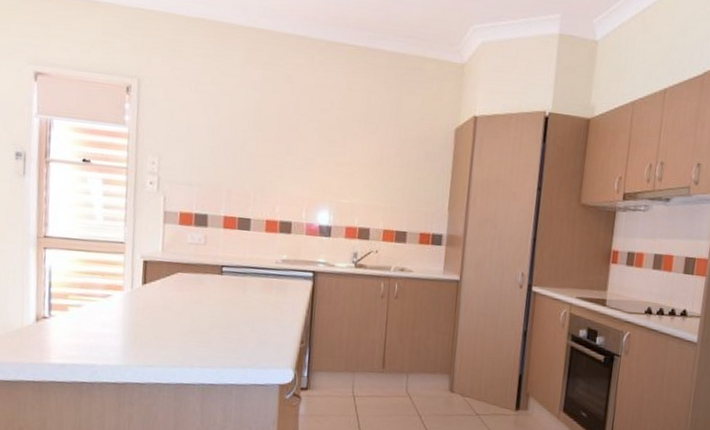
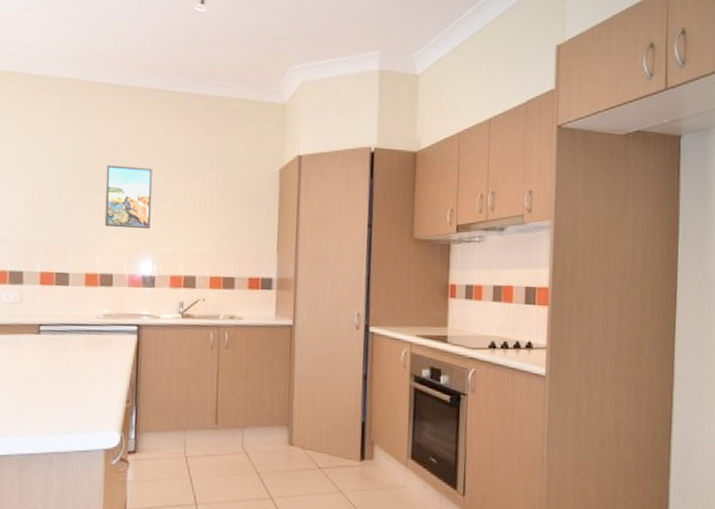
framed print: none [285,116,333,181] -> present [104,165,153,230]

